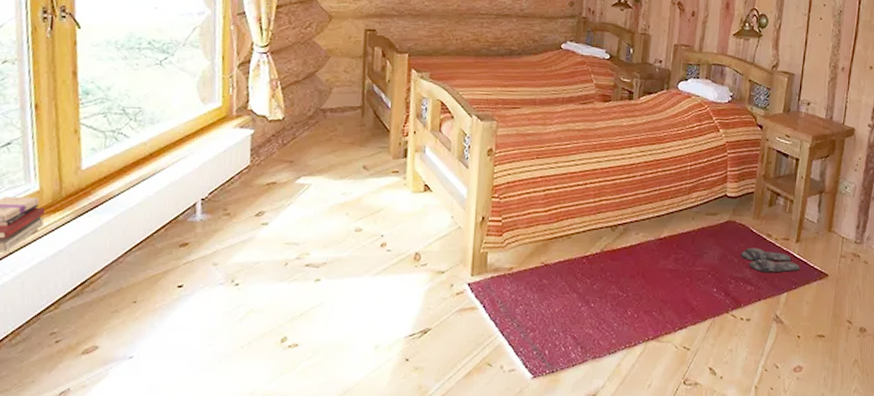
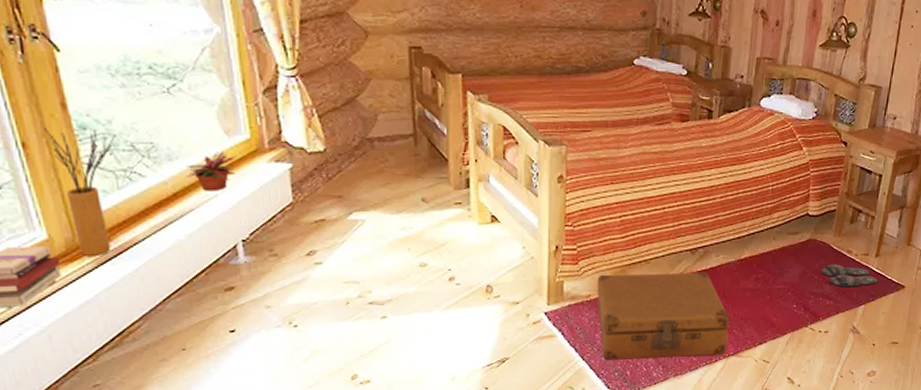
vase: none [55,92,112,208] -> present [44,127,116,256]
potted plant: none [162,117,207,153] -> present [185,152,237,192]
suitcase: none [519,247,649,338] -> present [597,272,729,360]

